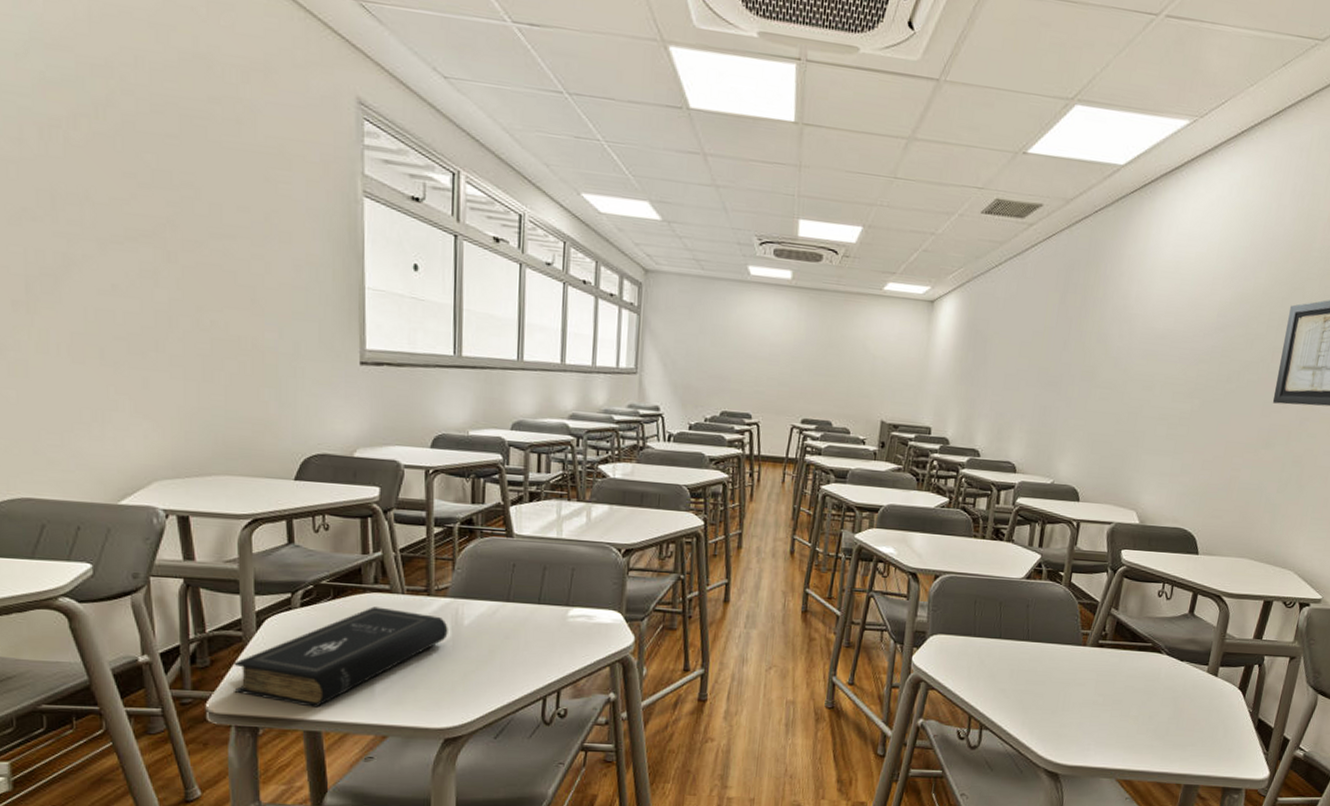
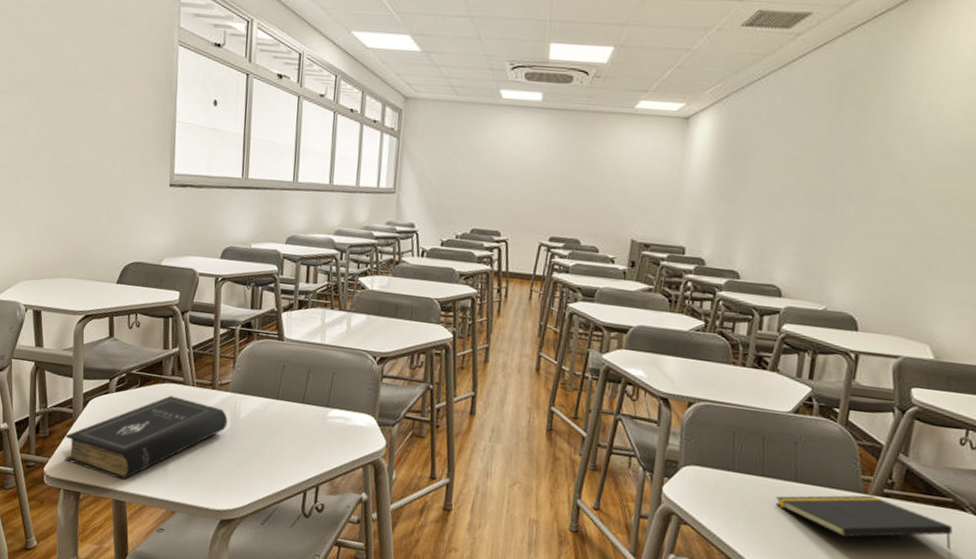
notepad: none [1010,647,1152,688] -> present [775,495,953,551]

